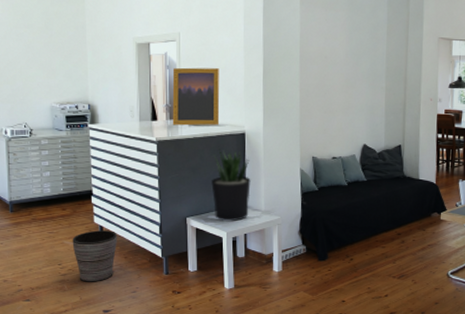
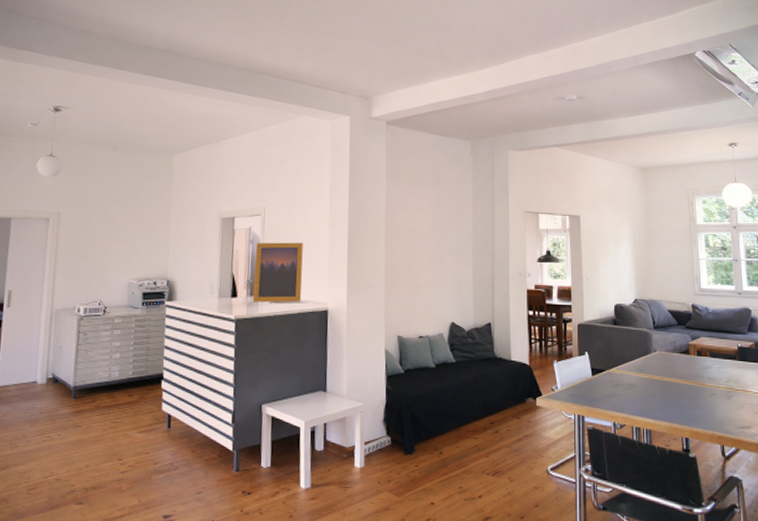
planter pot: present [72,230,117,282] -> none [136,419,186,481]
planter: present [211,146,251,221] -> none [290,325,333,408]

